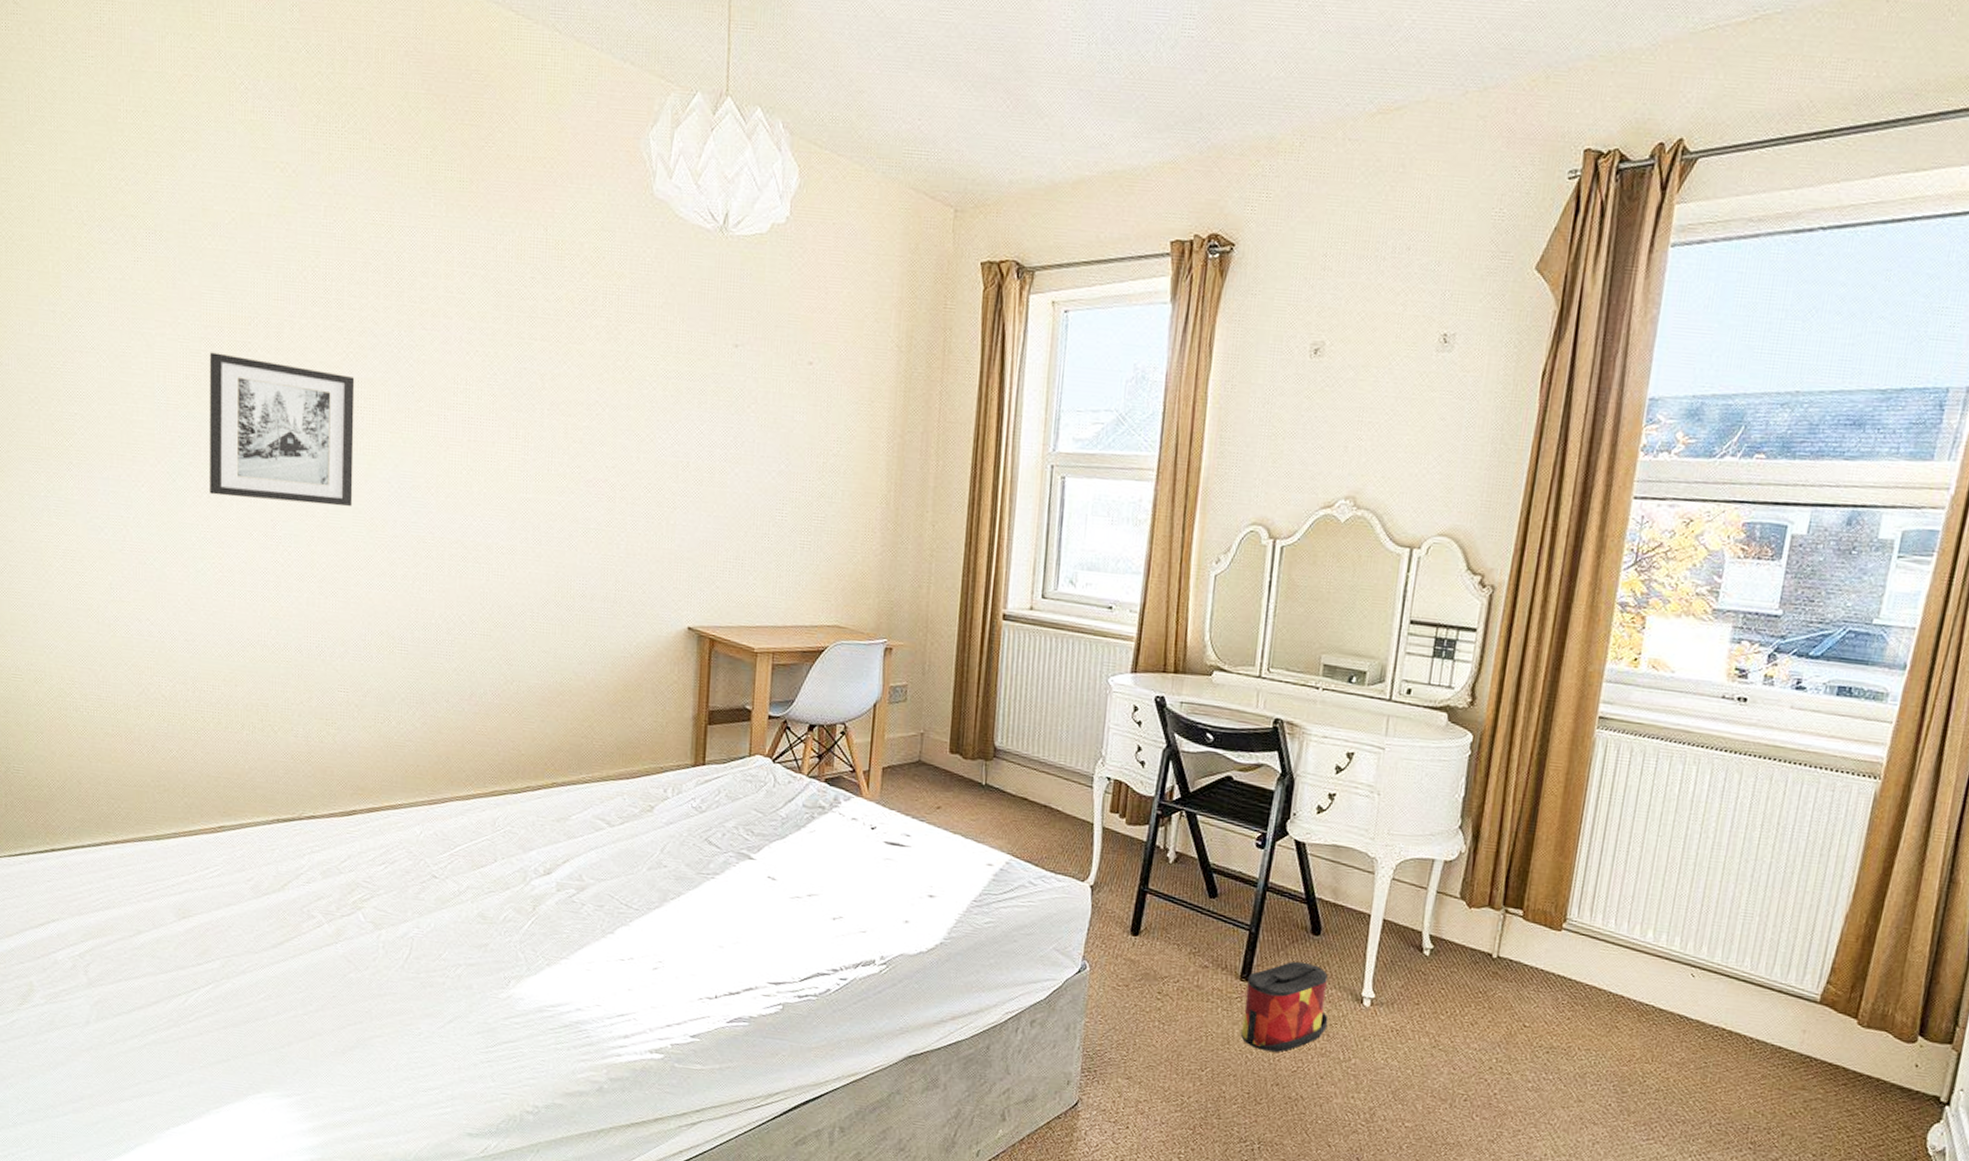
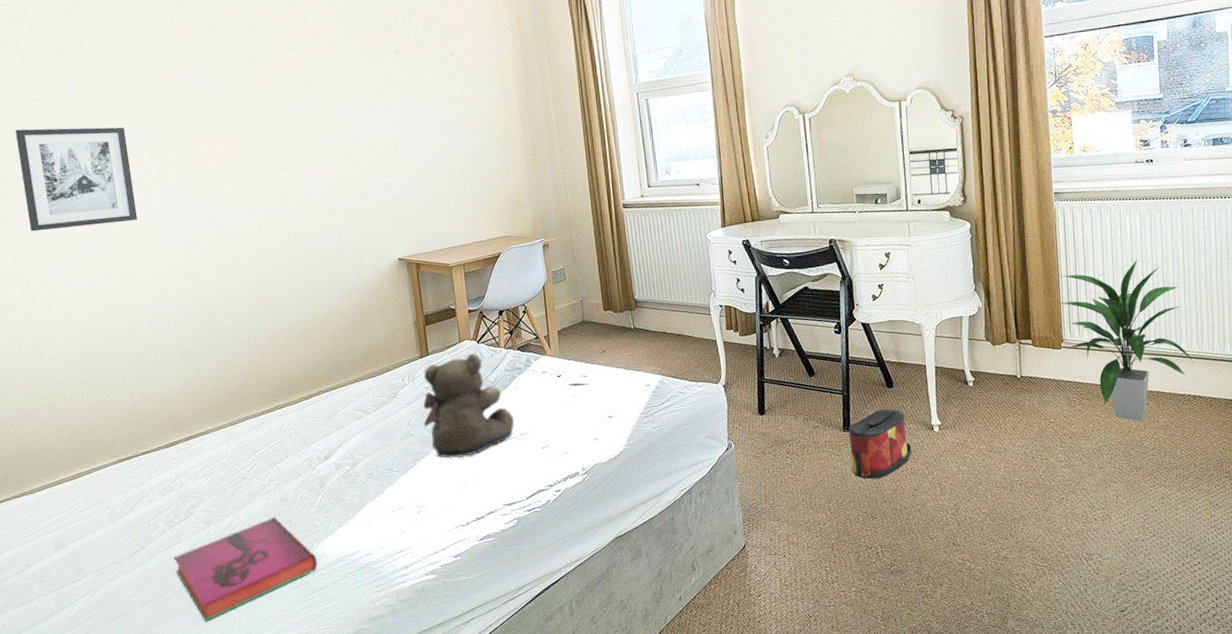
hardback book: none [326,935,511,1051] -> present [173,516,318,621]
teddy bear: none [682,774,802,910] -> present [423,353,514,458]
indoor plant: none [1568,831,1741,1051] -> present [1057,259,1194,422]

